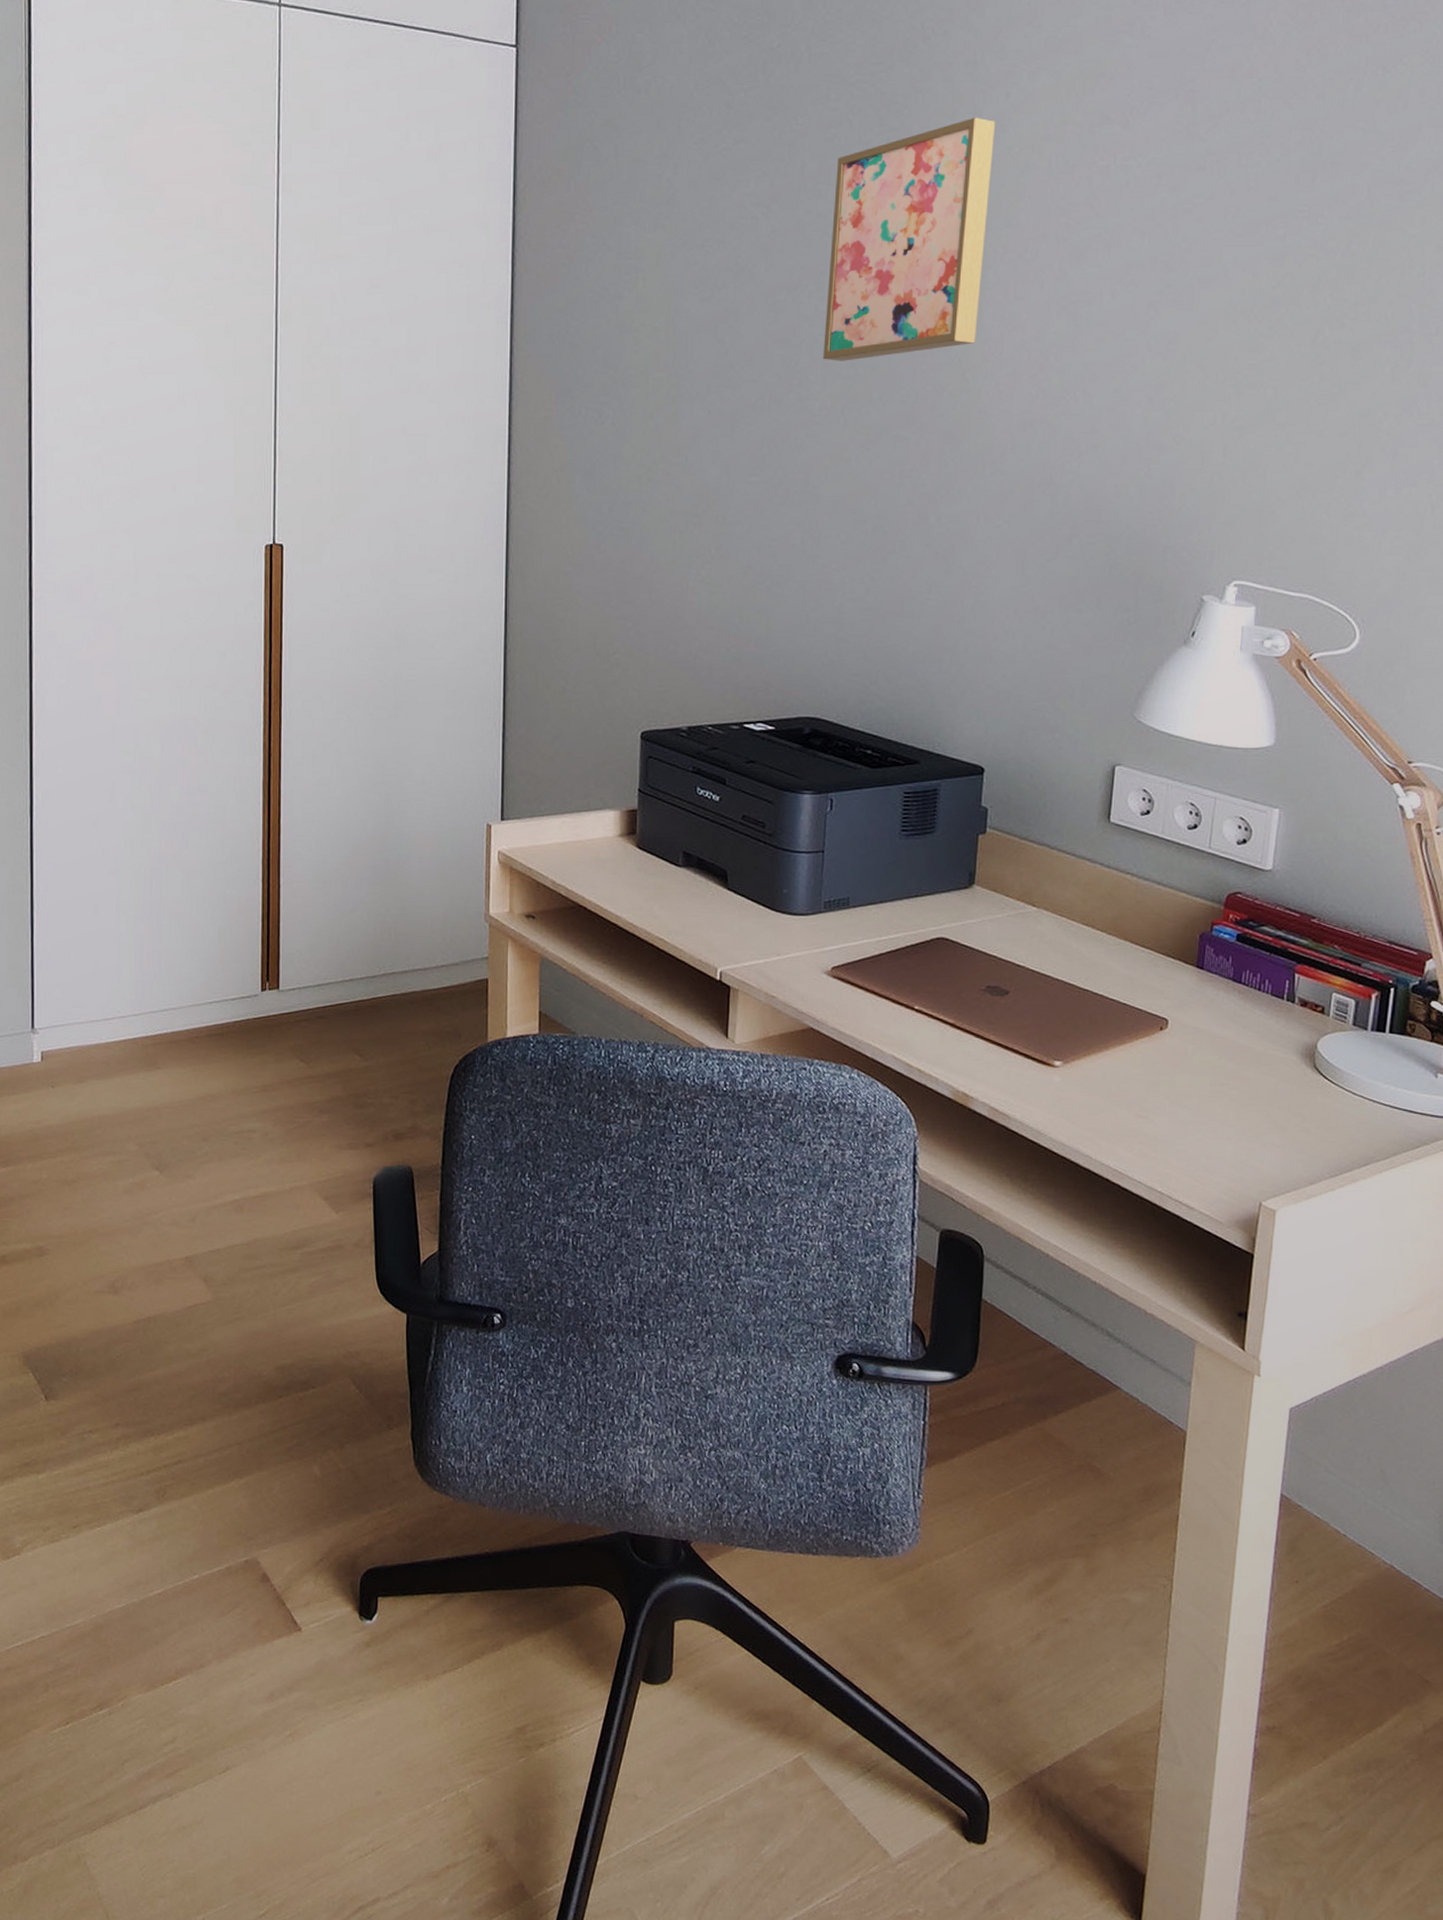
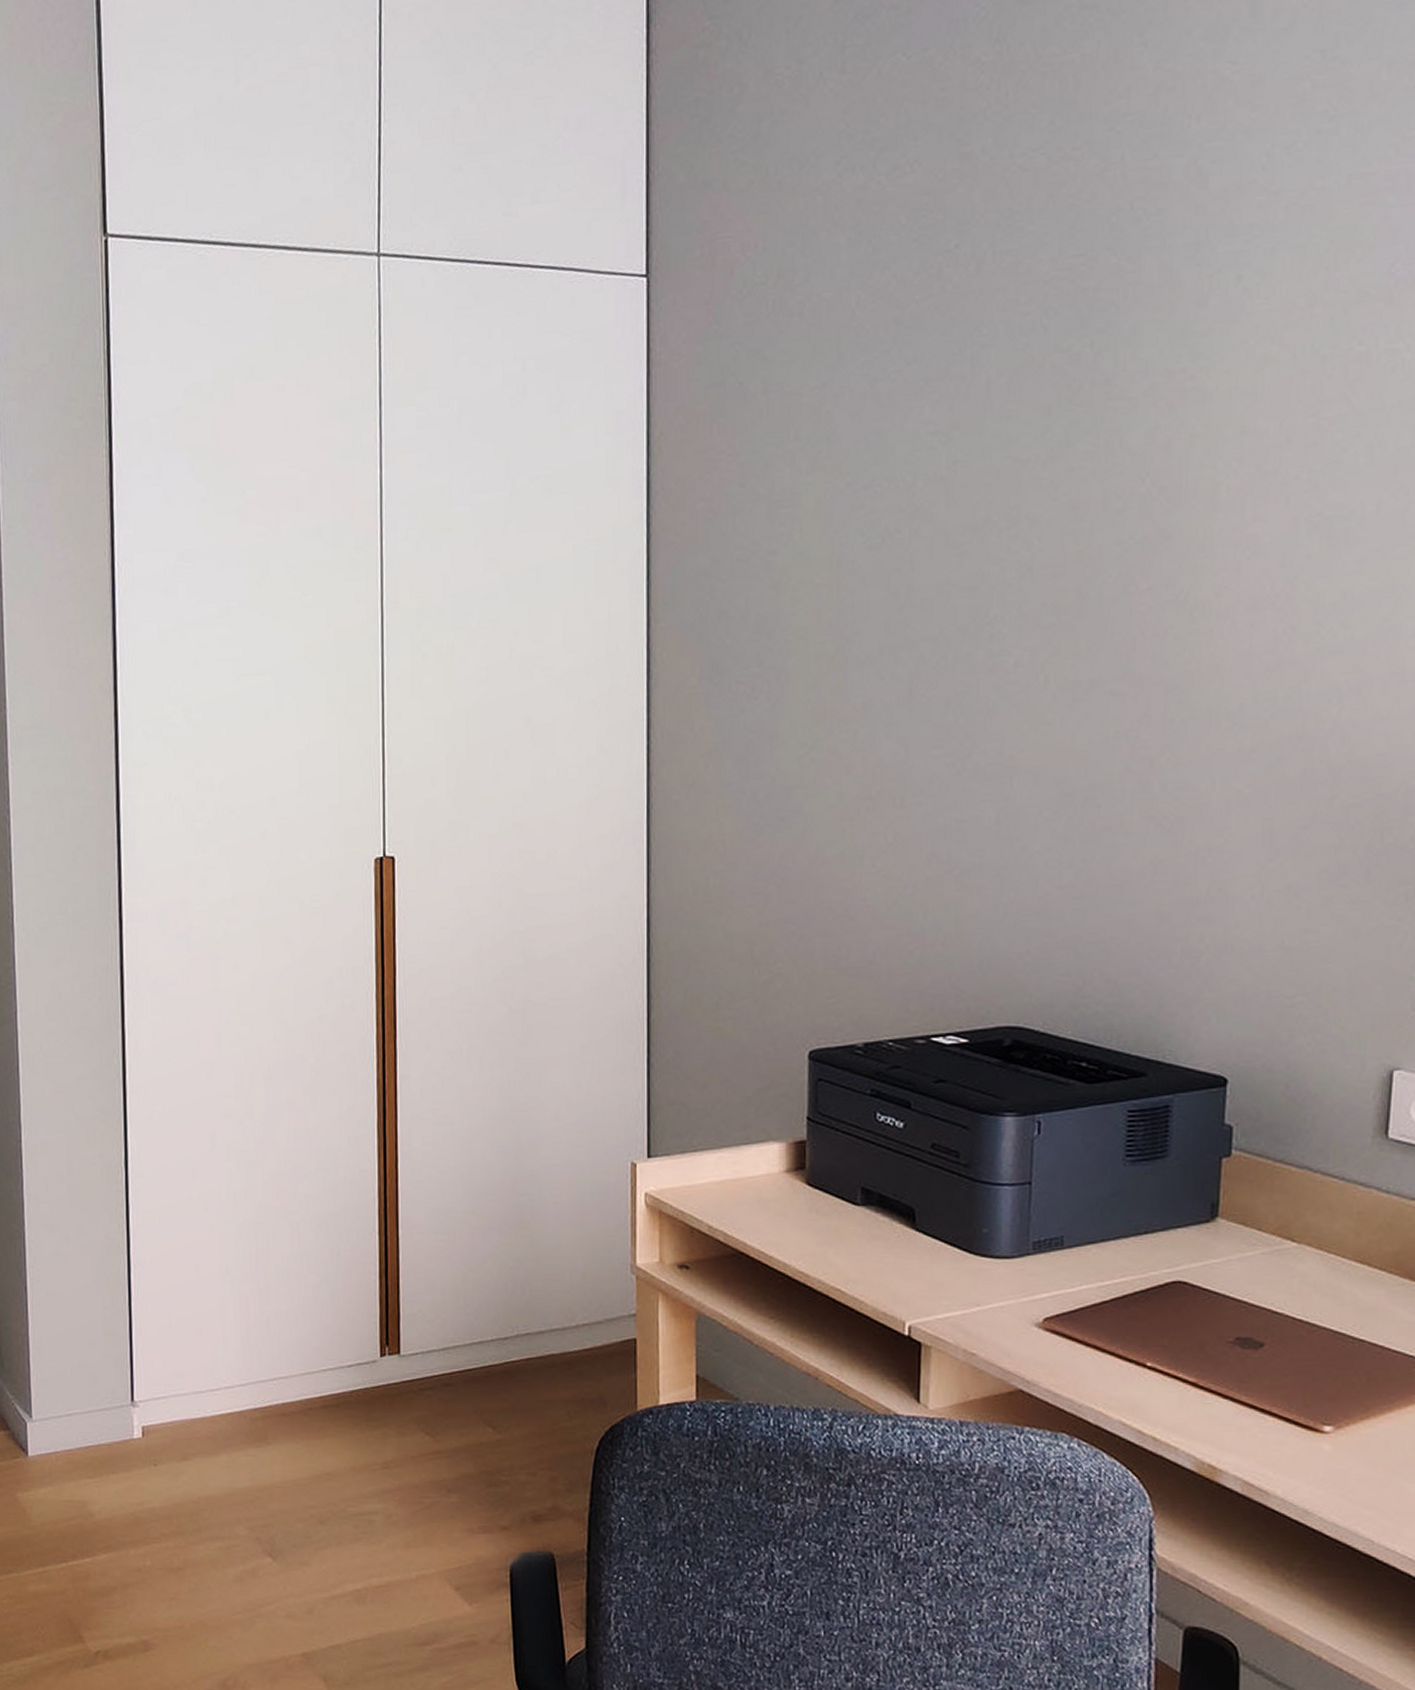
wall art: present [823,117,996,361] -> none [1018,307,1225,609]

